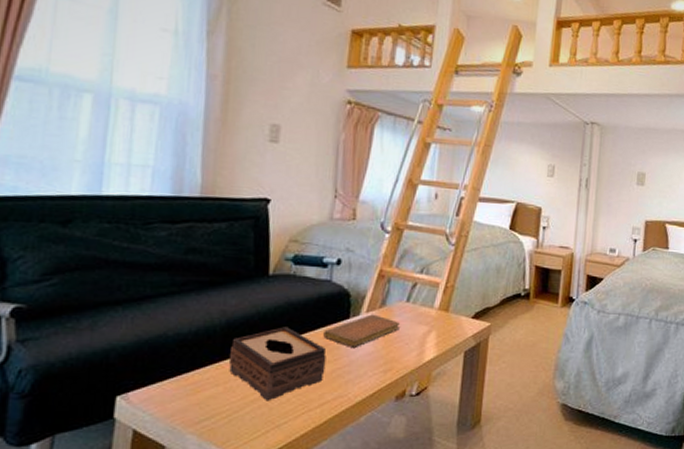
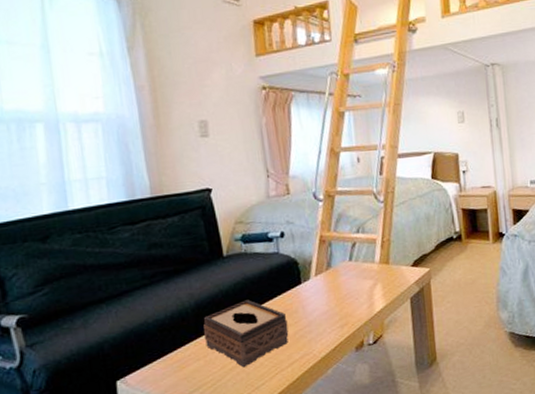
notebook: present [323,314,400,347] -> none [281,276,347,310]

